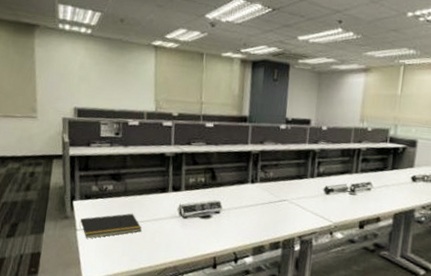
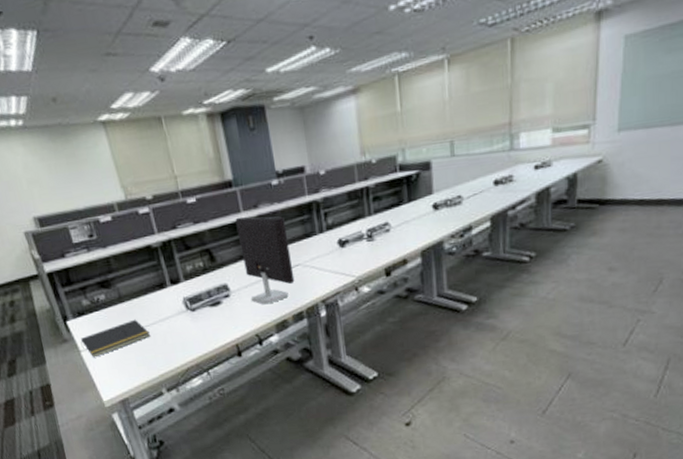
computer monitor: none [237,148,284,229] -> present [235,216,295,305]

